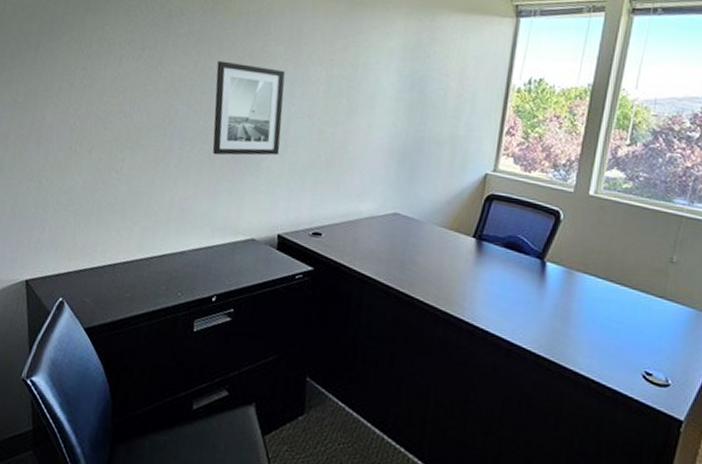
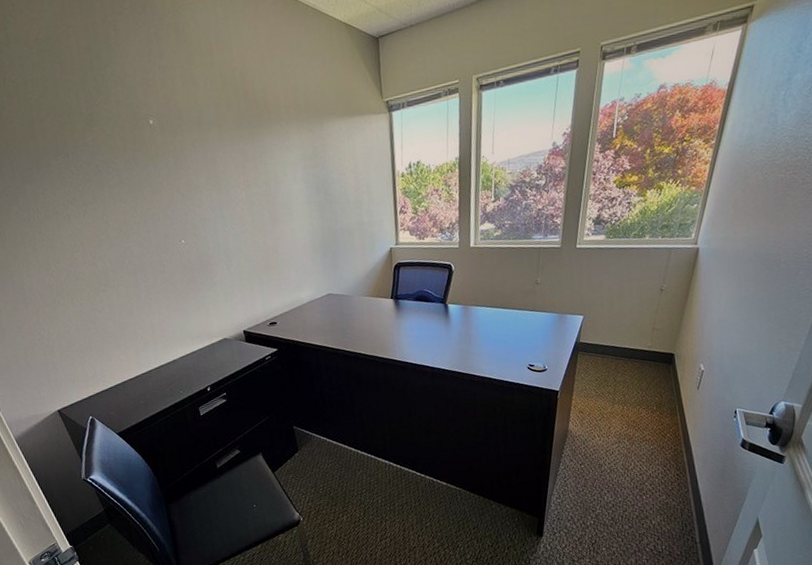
wall art: present [212,60,286,156] -> none [153,198,226,281]

